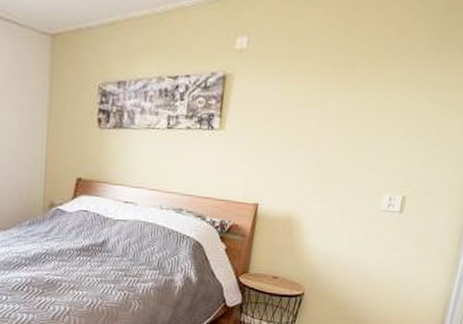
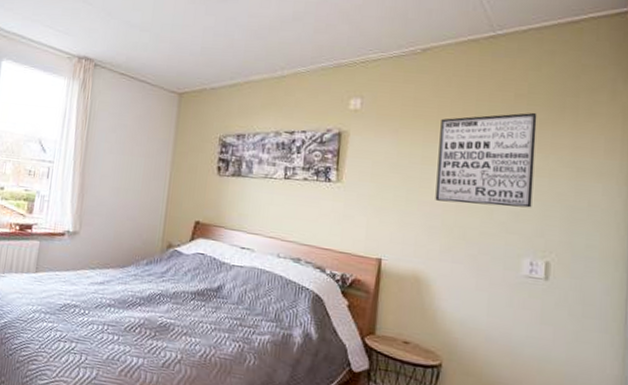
wall art: none [312,47,417,146] -> present [435,112,537,208]

